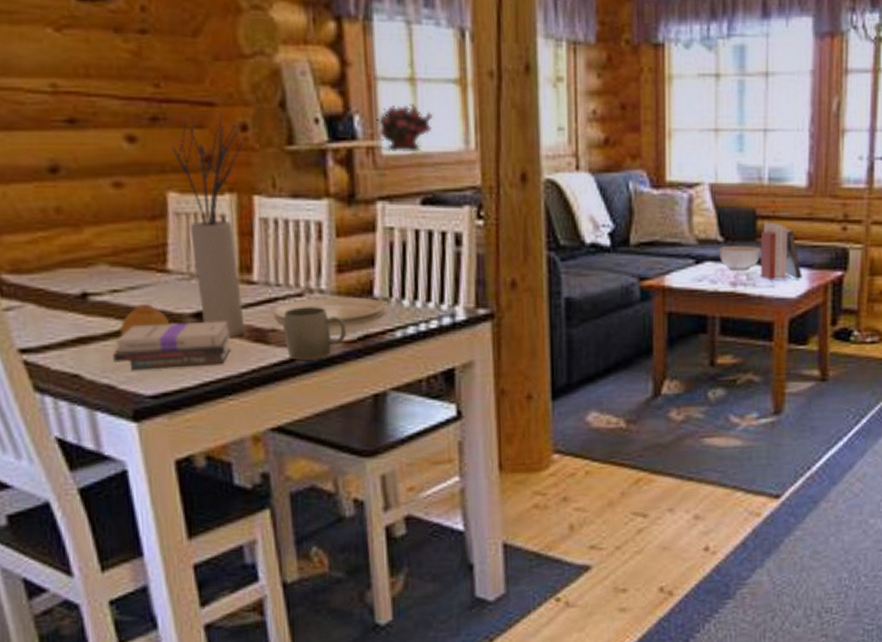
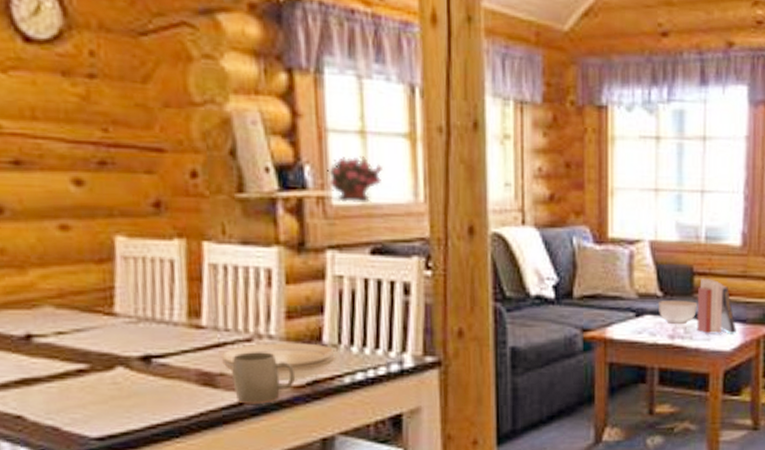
books: present [113,321,231,371] -> none [57,364,178,413]
fruit: present [120,303,170,337] -> none [65,345,117,378]
vase: present [171,112,245,338] -> none [119,158,194,382]

